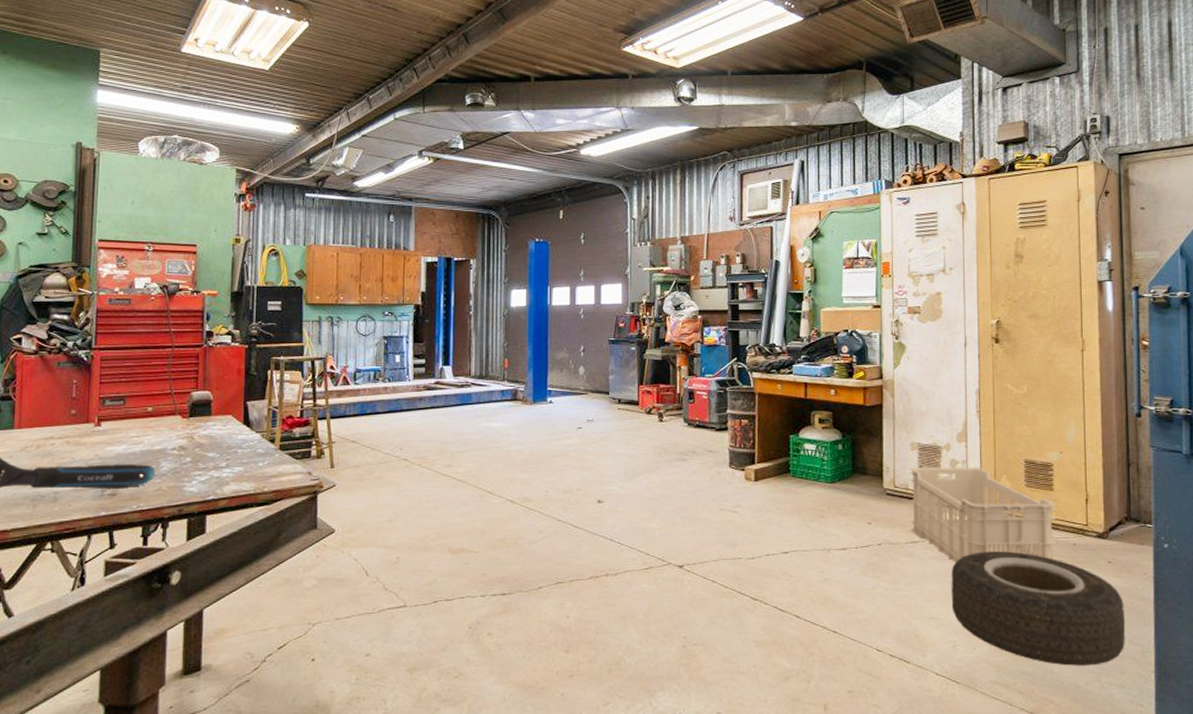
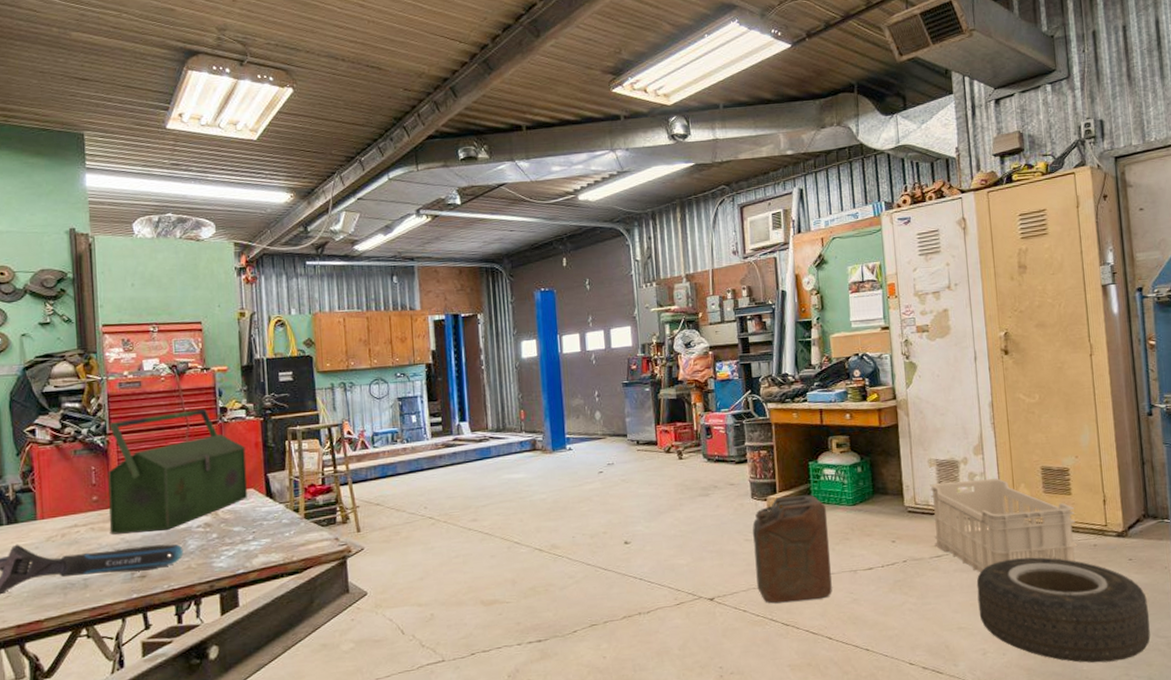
tool box: none [84,332,228,450] -> present [108,409,248,535]
jerry can: none [727,468,805,575] -> present [752,495,832,603]

